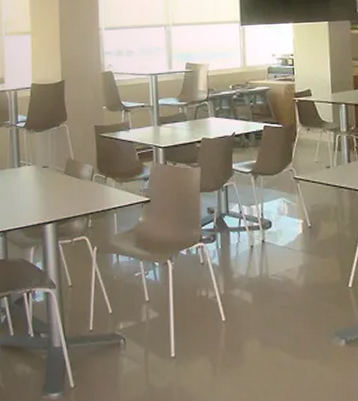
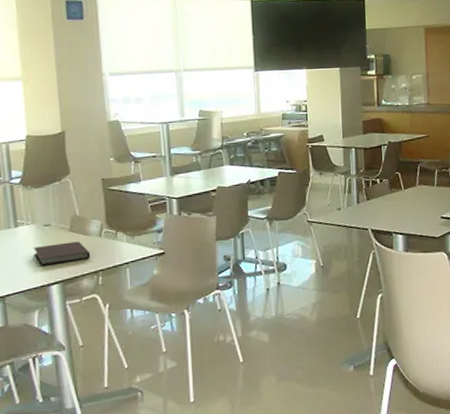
notebook: none [33,184,82,205] -> present [33,241,91,266]

